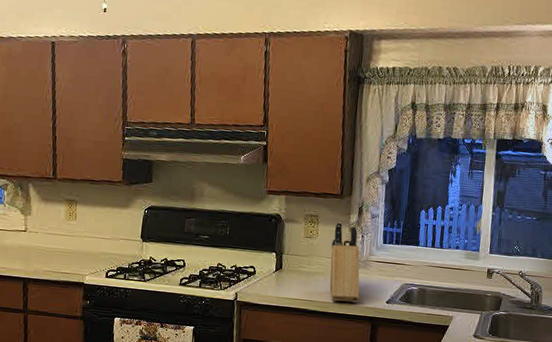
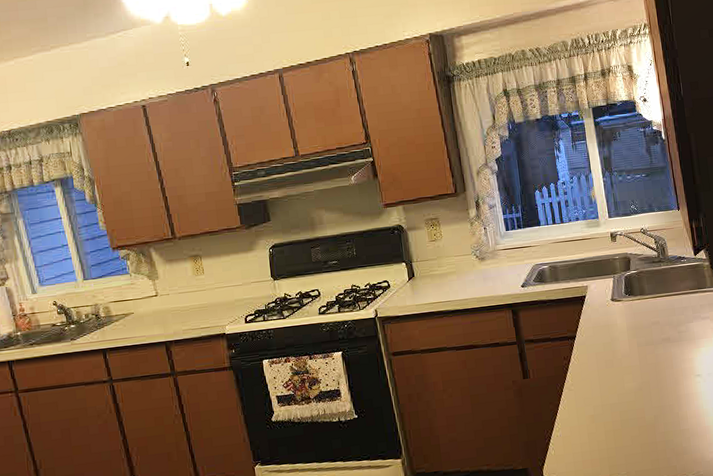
knife block: present [329,222,360,303] -> none [456,219,495,297]

